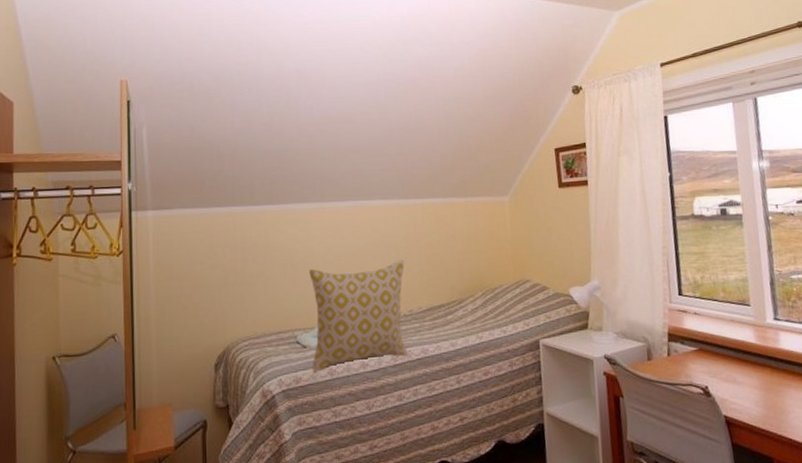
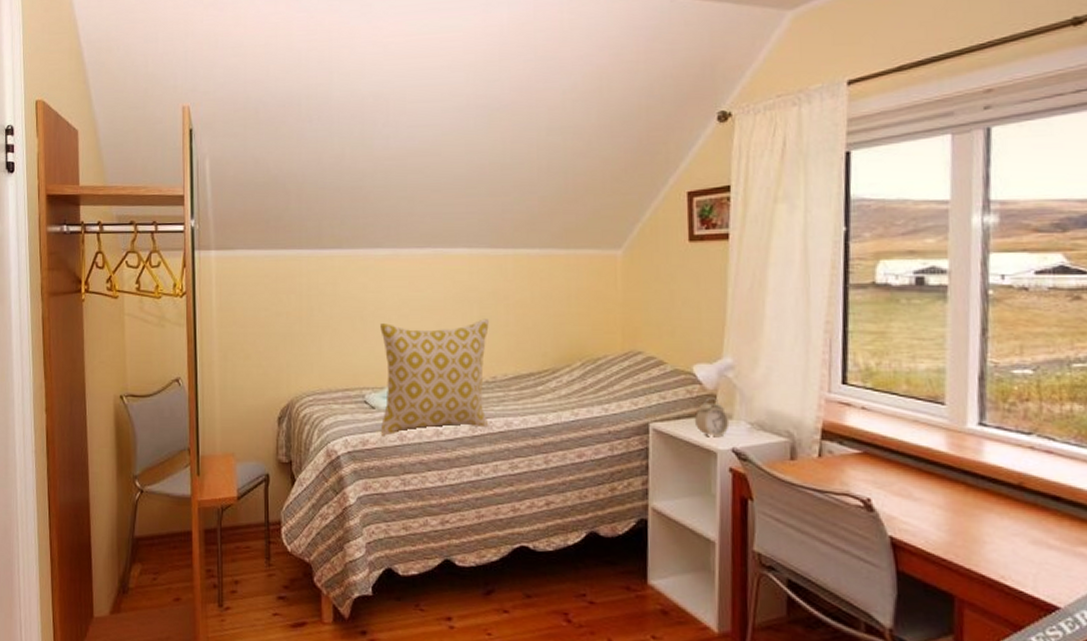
alarm clock: none [573,314,601,347] -> present [694,398,730,436]

